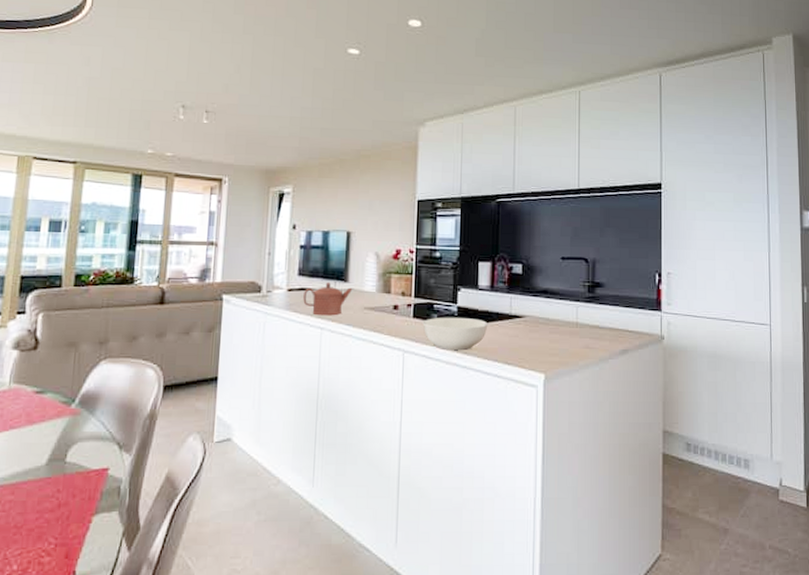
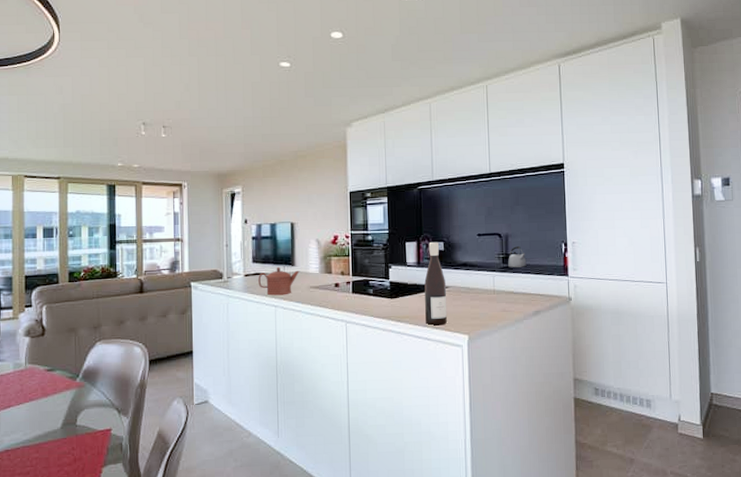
bowl: present [422,317,488,351] -> none [361,290,417,320]
bottle: none [496,263,523,361] -> present [424,241,448,326]
kettle: none [593,274,615,299] -> present [507,246,527,268]

